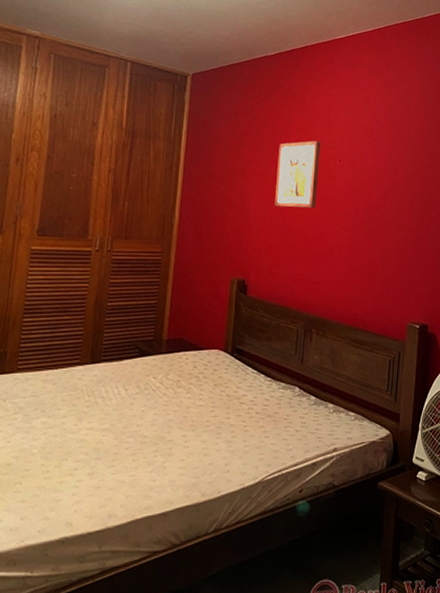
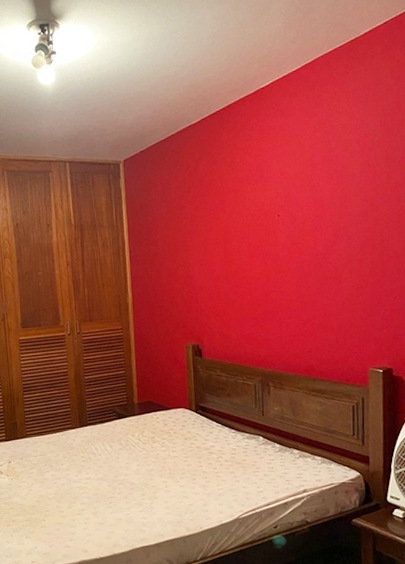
wall art: present [275,140,321,209] -> none [214,200,259,272]

